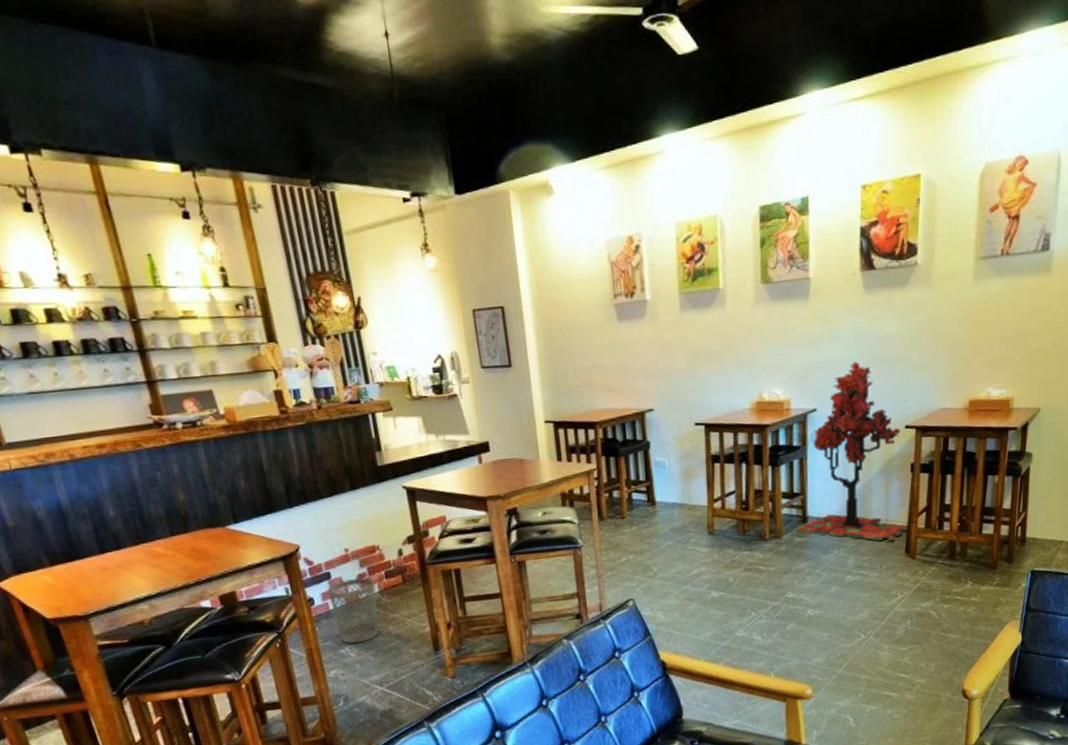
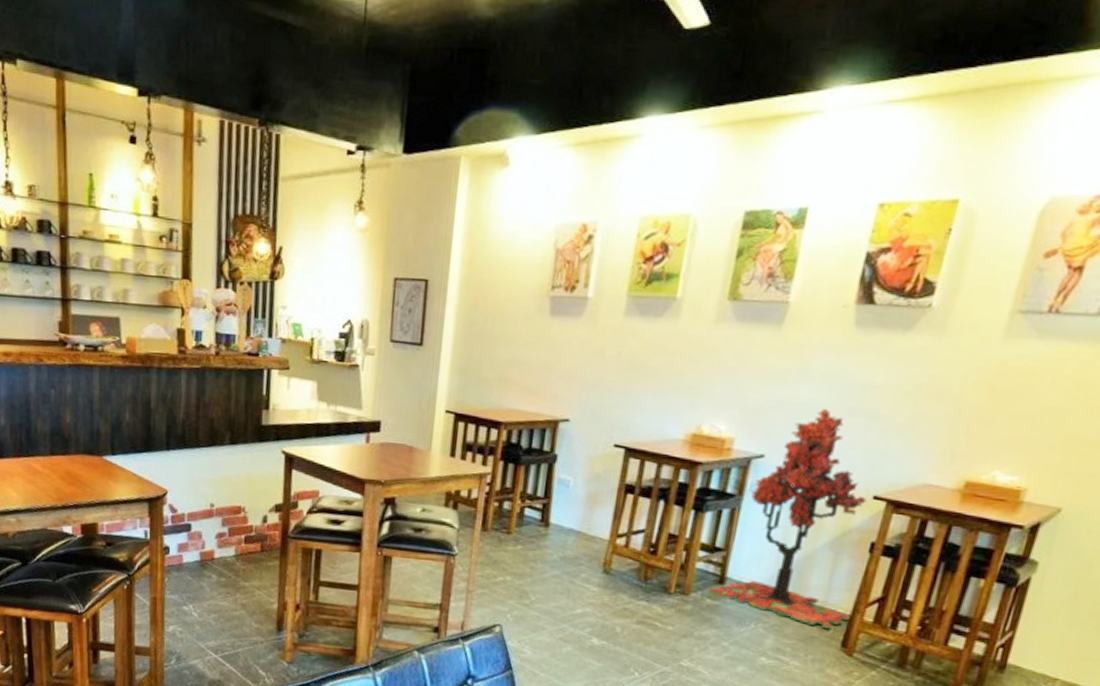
wastebasket: present [327,578,380,644] -> none [184,535,232,604]

